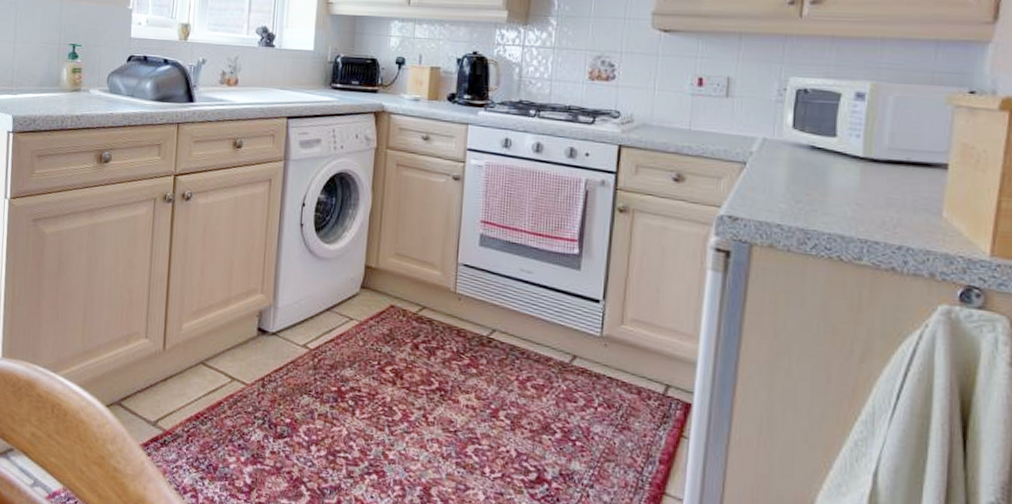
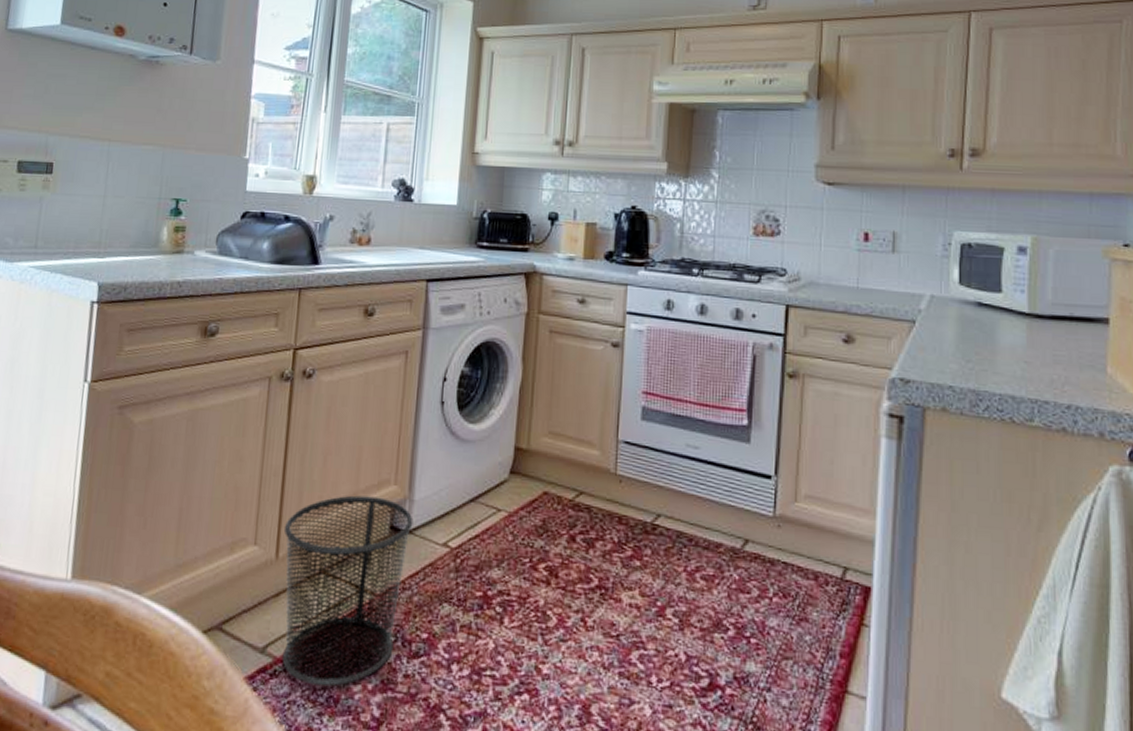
waste bin: none [169,300,277,457] -> present [282,495,413,687]

